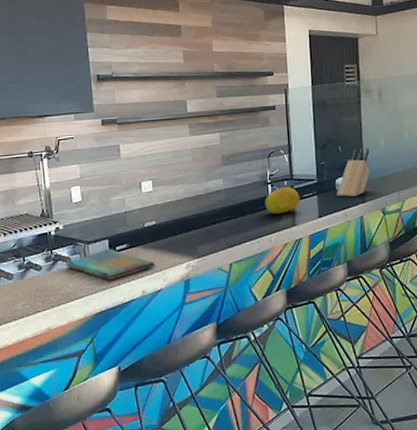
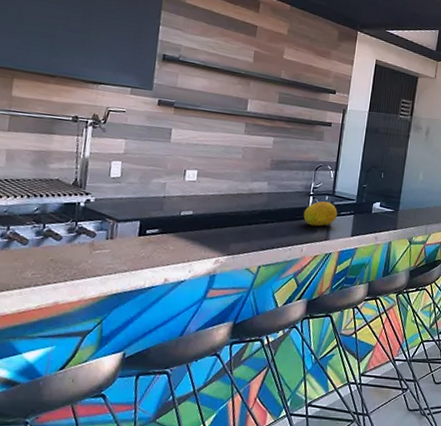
dish towel: present [65,248,156,281] -> none [88,230,184,264]
knife block: present [337,148,370,197] -> none [371,178,409,223]

